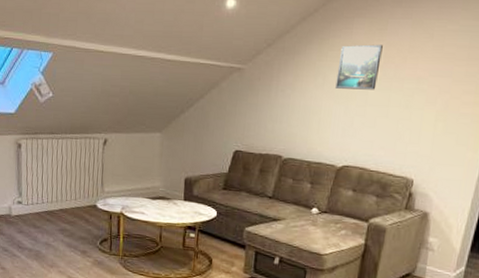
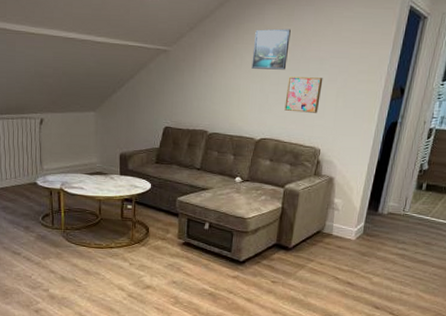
wall art: none [372,97,420,139] -> present [284,76,323,113]

